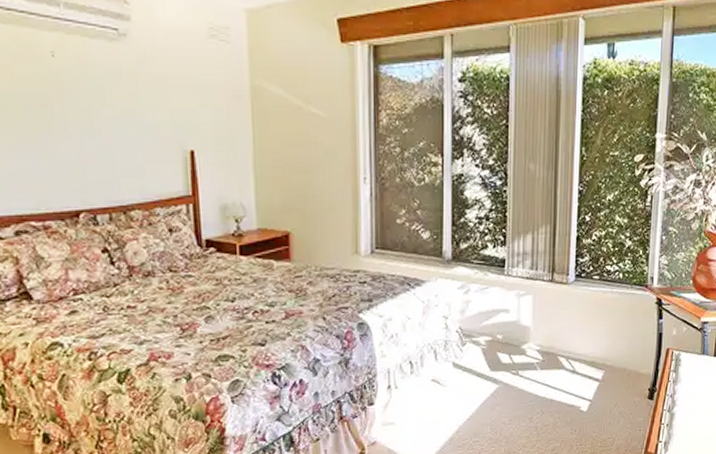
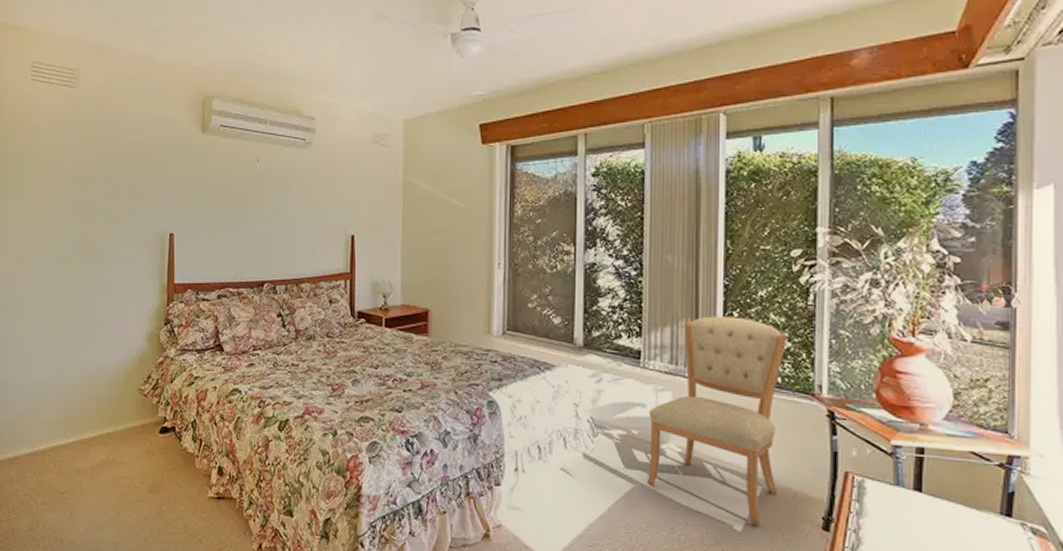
chair: none [510,220,629,405] -> present [647,316,788,527]

